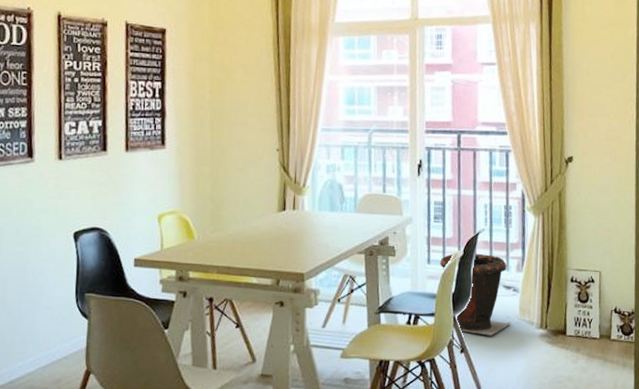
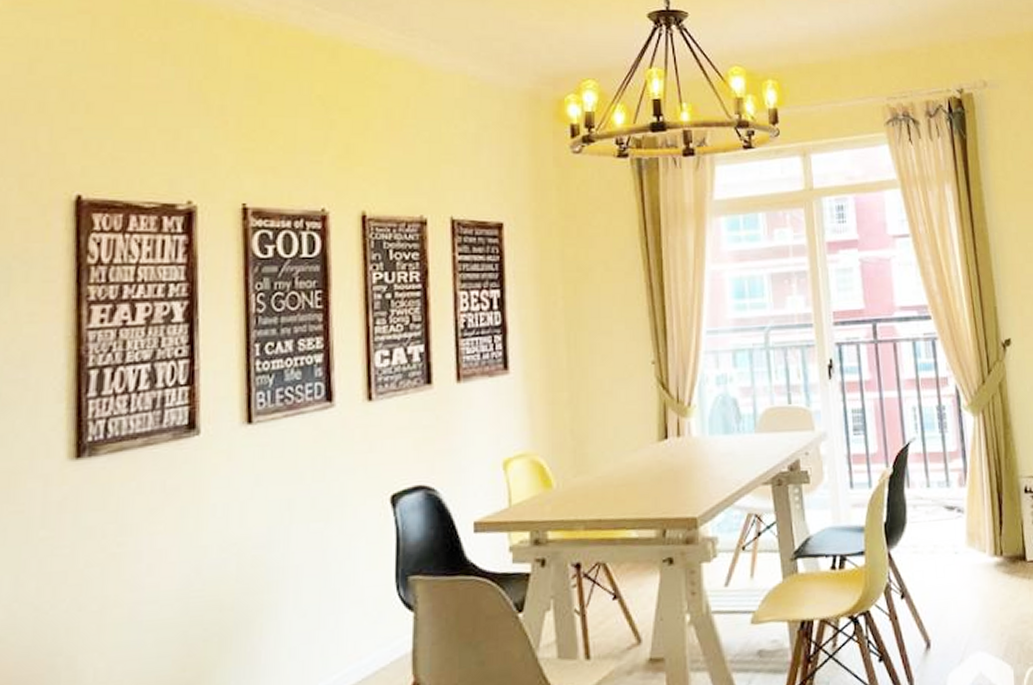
waste bin: present [440,253,511,336] -> none [865,469,959,573]

